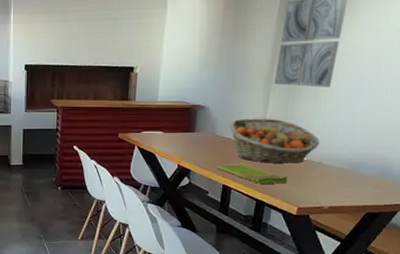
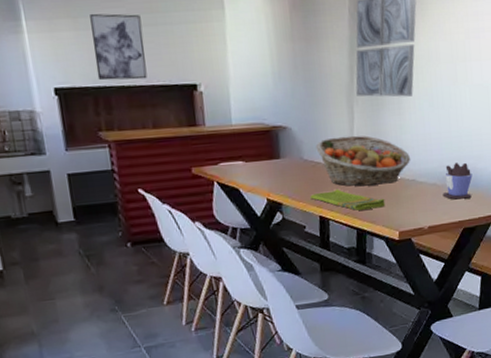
wall art: none [58,10,98,61] -> present [90,13,148,81]
cup: none [348,151,384,185] -> present [442,162,473,200]

